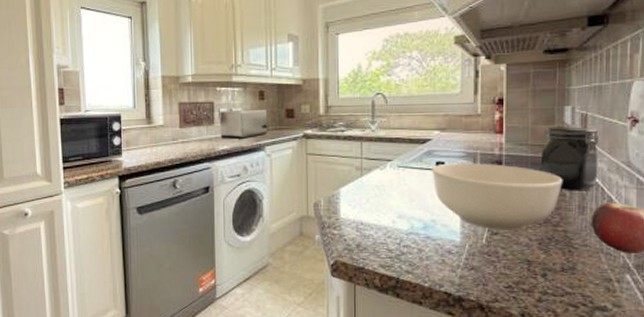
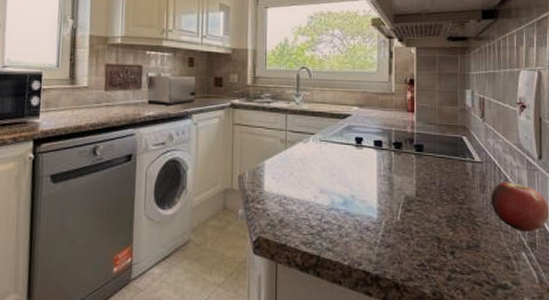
bowl: present [432,163,563,232] -> none [351,139,466,209]
jar: present [540,126,599,191] -> none [446,108,495,171]

